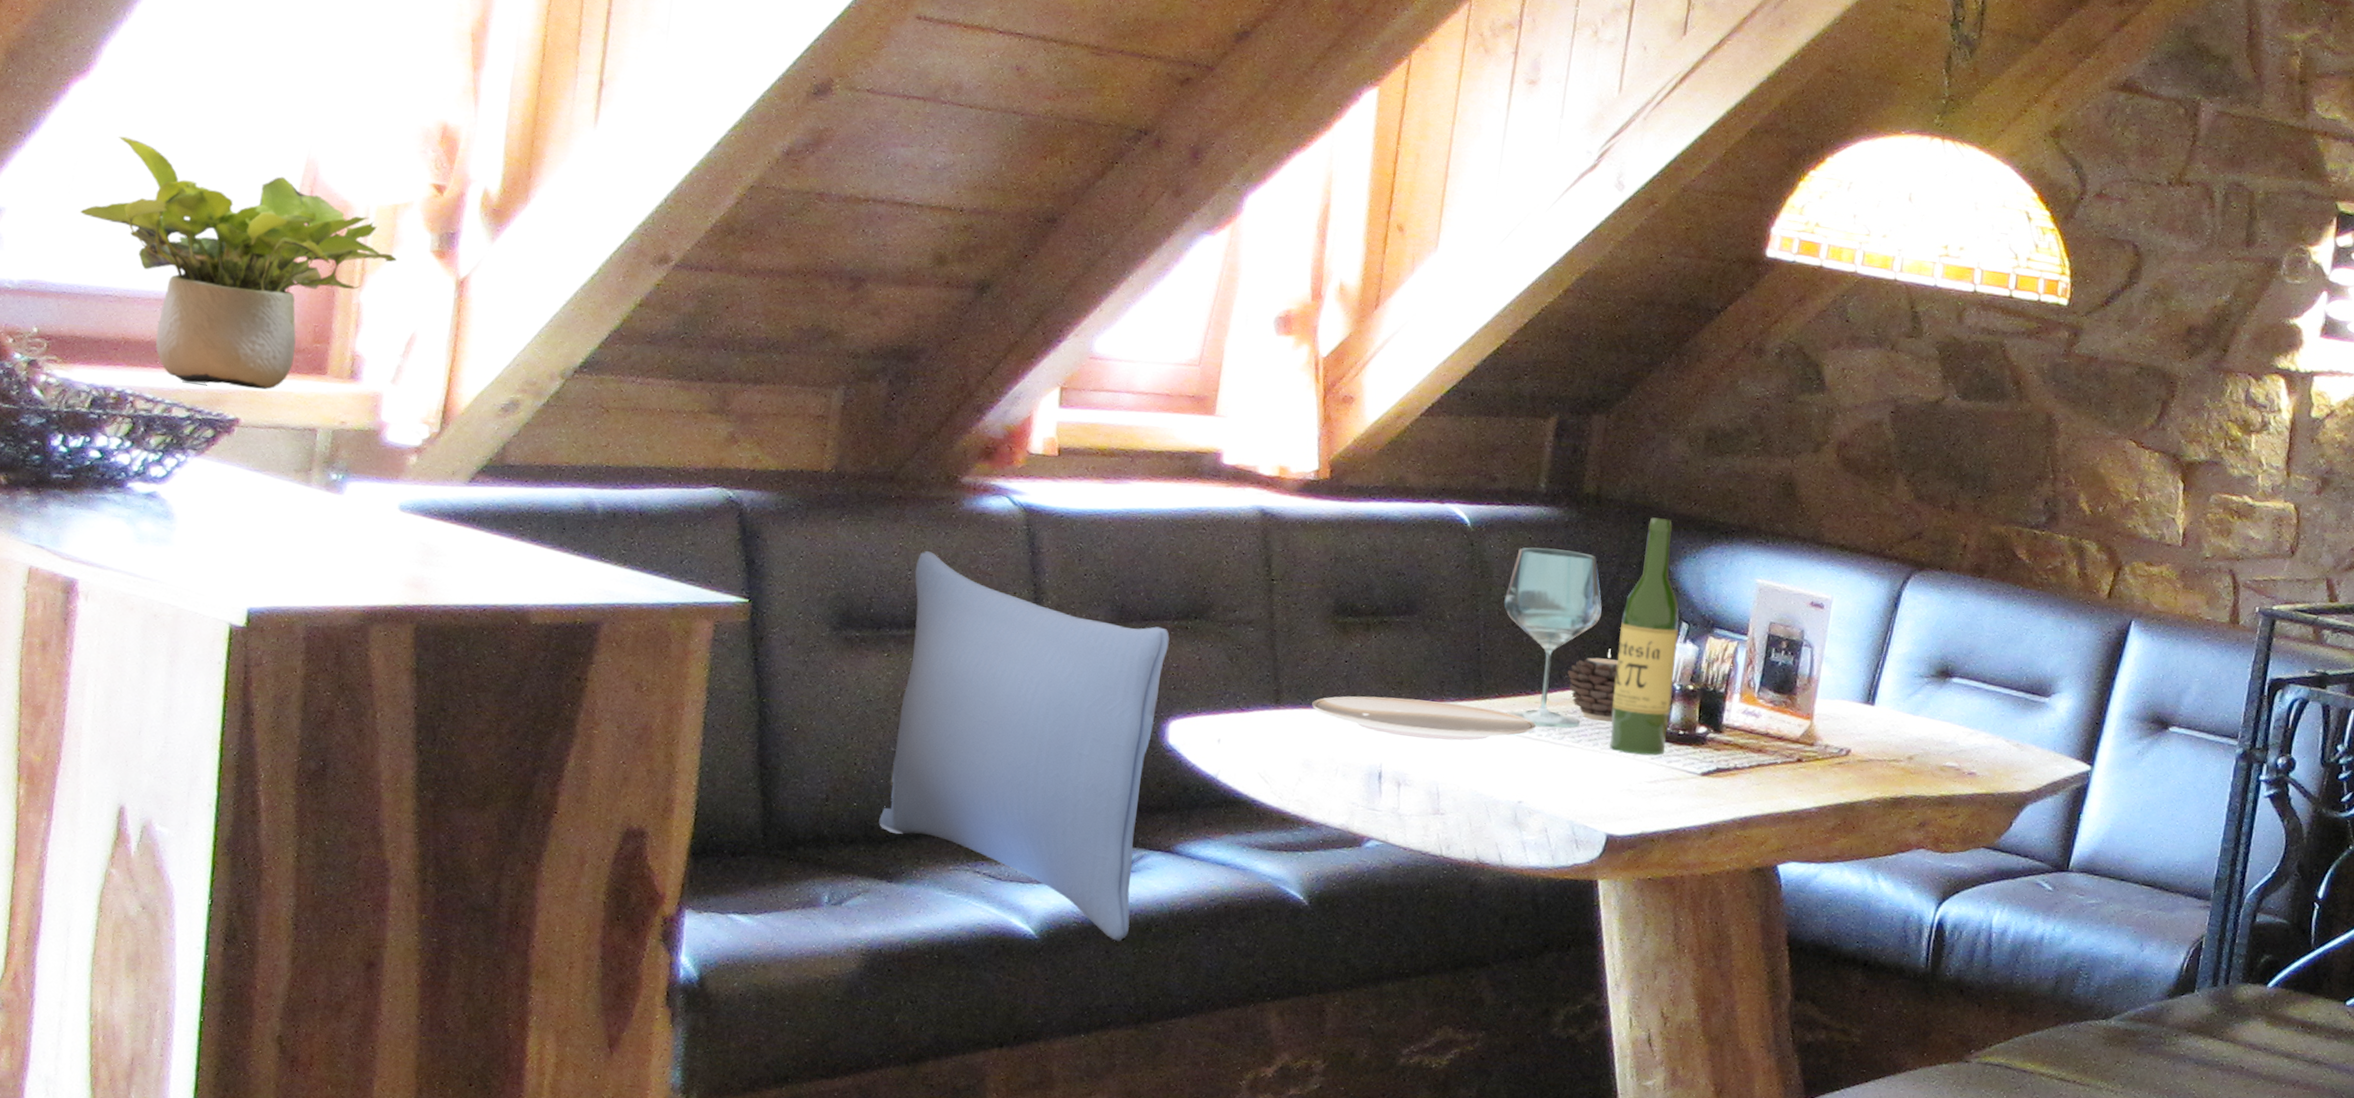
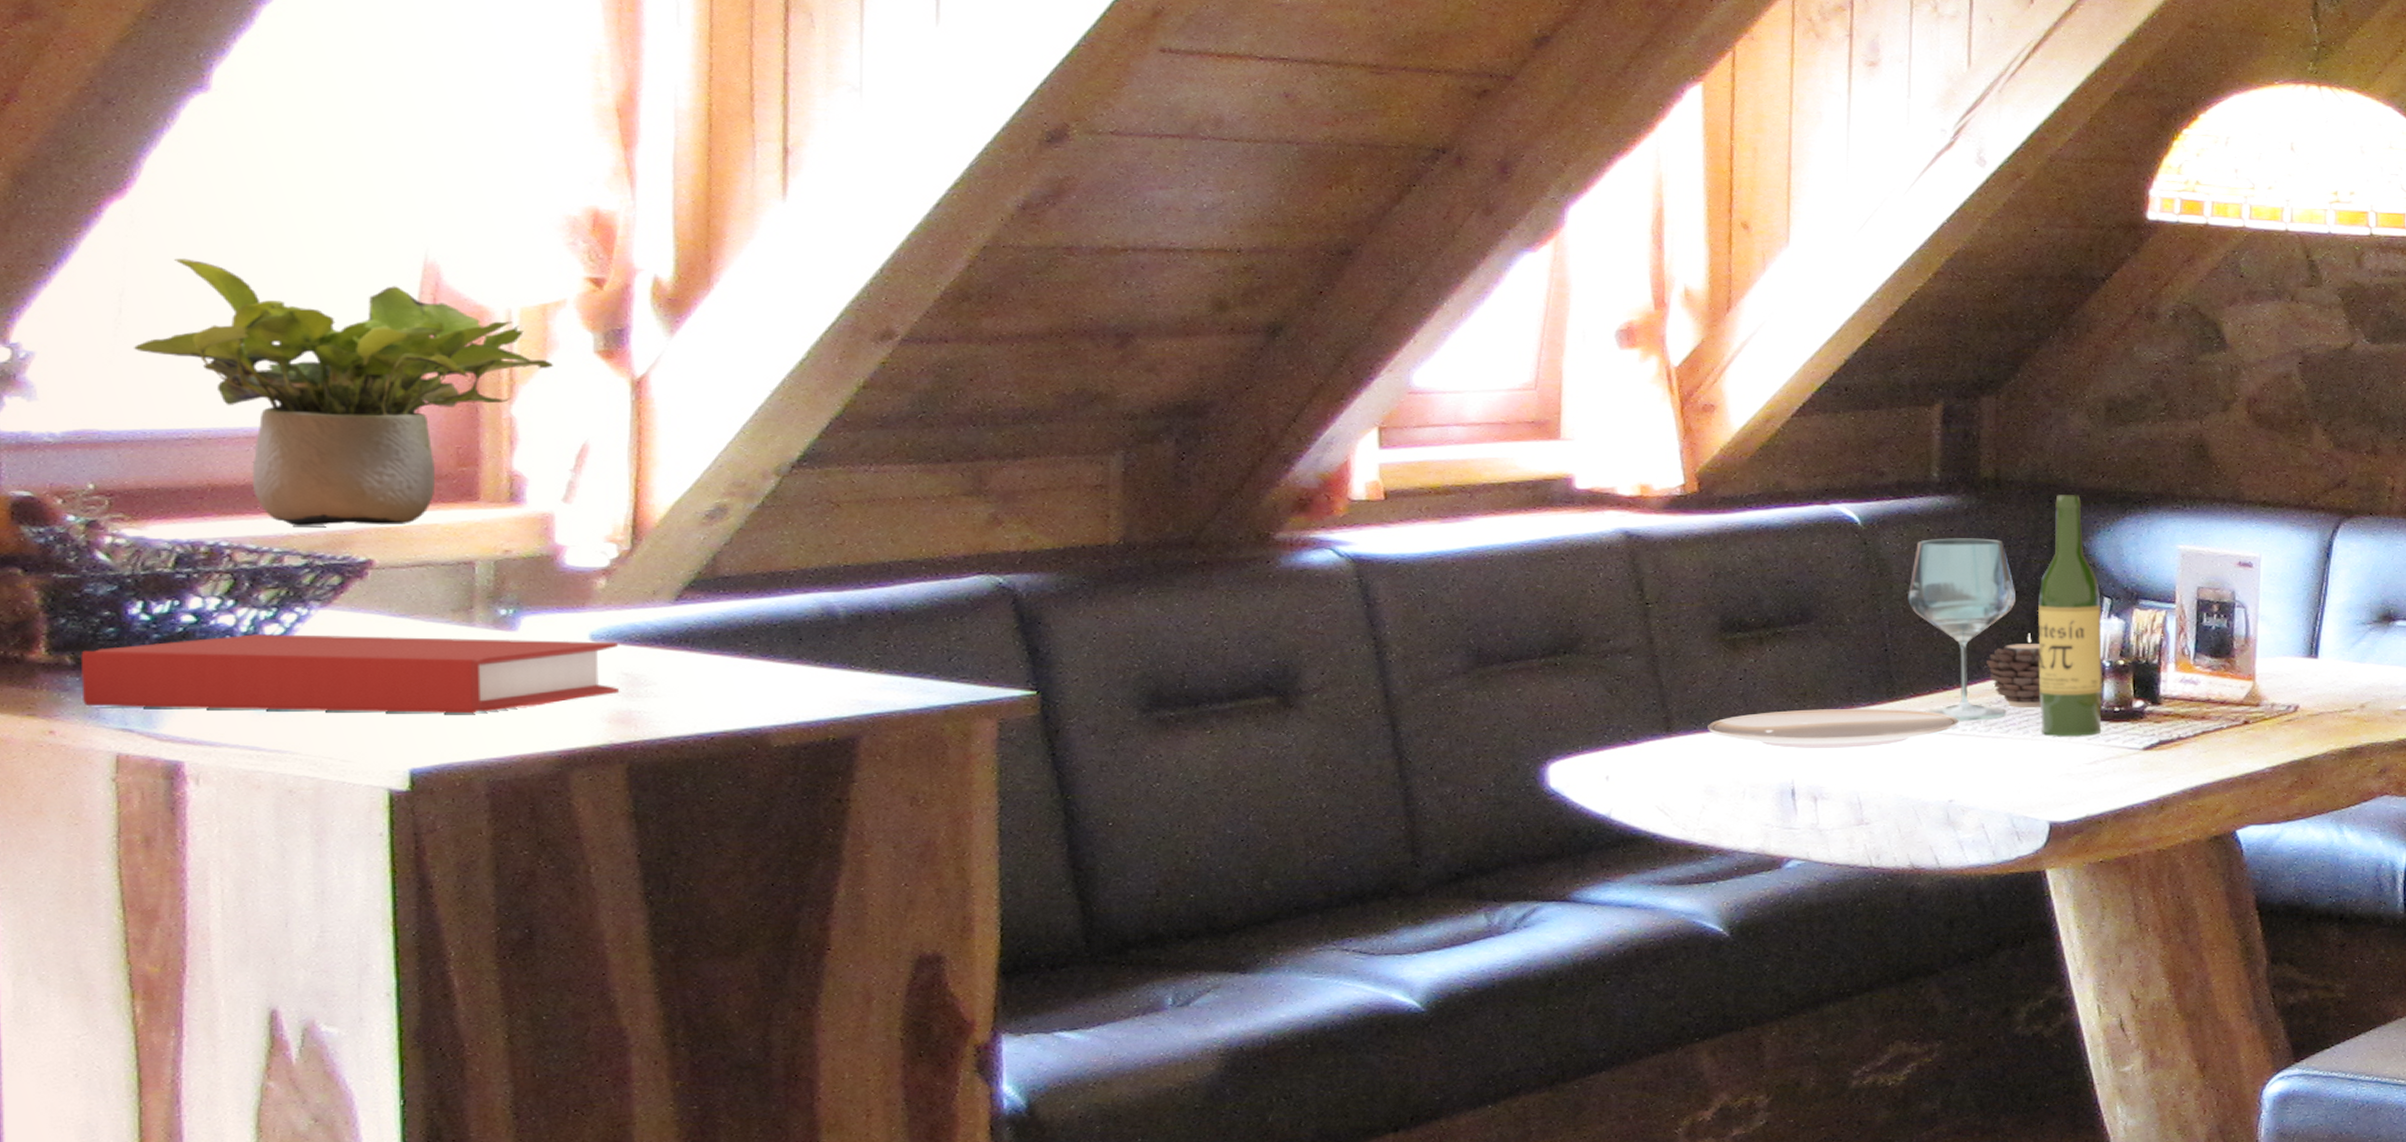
book: none [9,472,421,565] -> present [80,634,620,714]
pillow: present [879,550,1170,942] -> none [1222,615,1537,1002]

